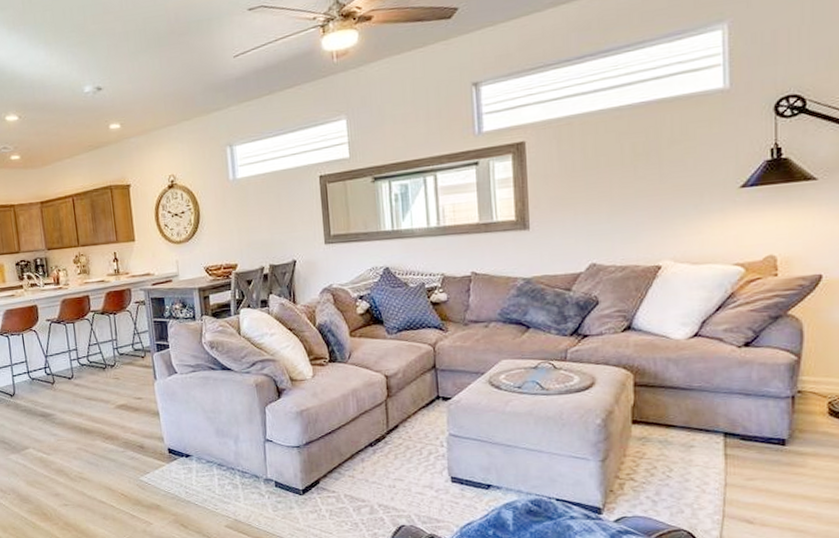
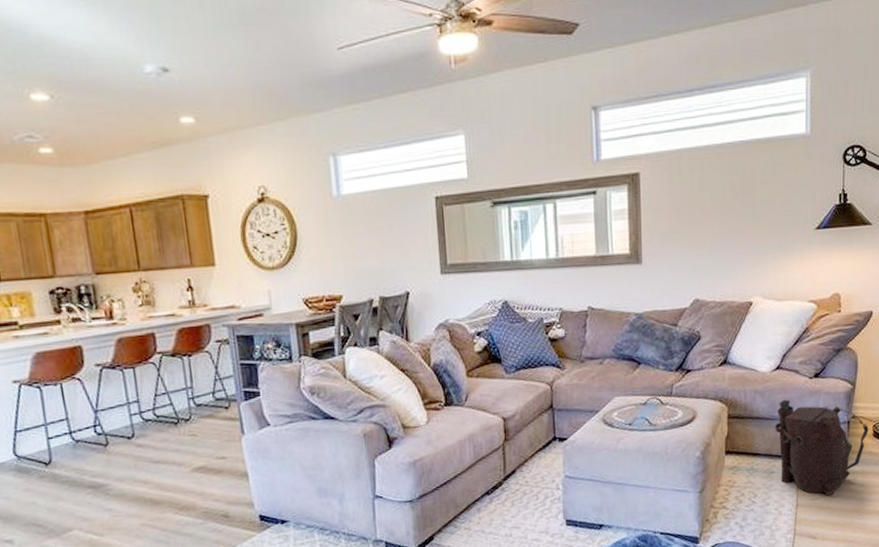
backpack: none [694,369,822,477] -> present [775,399,869,496]

